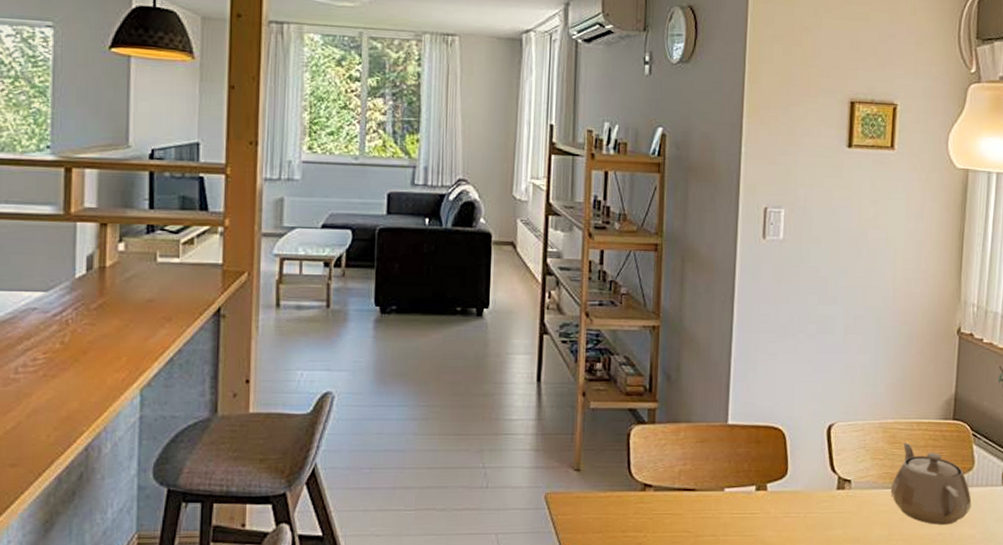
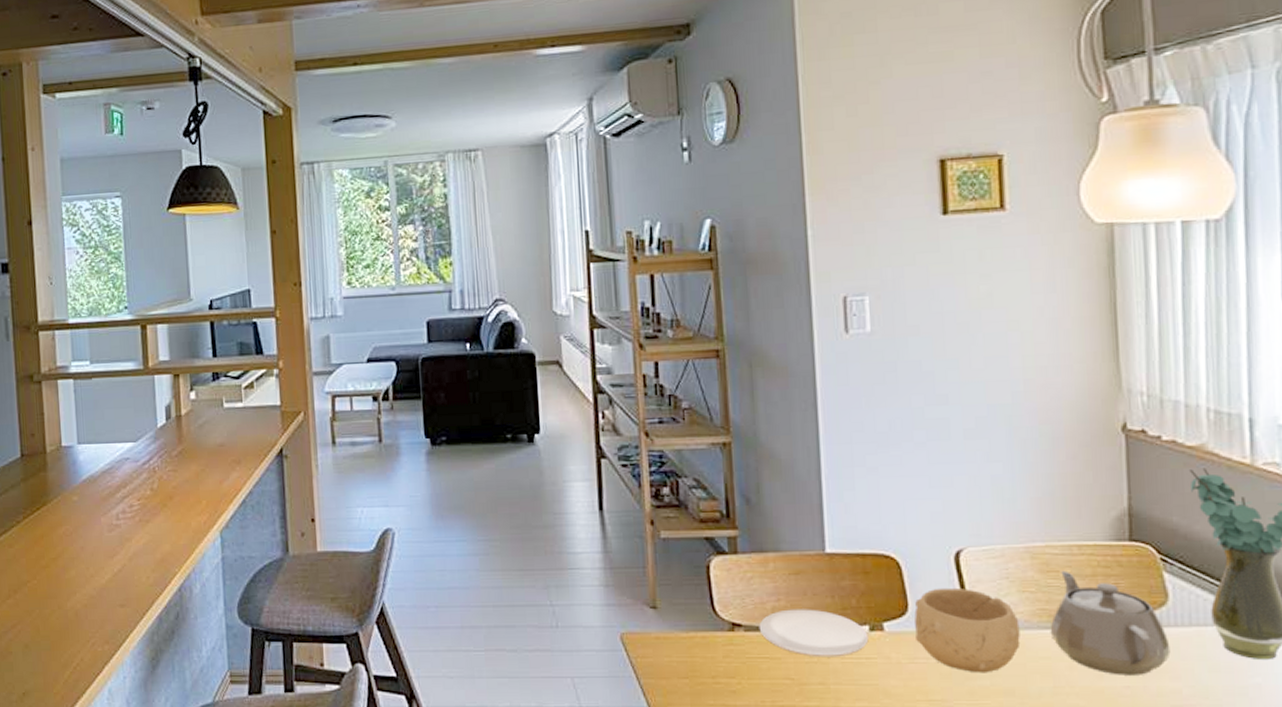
plate: none [666,472,755,513] -> present [759,609,869,658]
bowl: none [791,455,869,525] -> present [914,587,1021,673]

